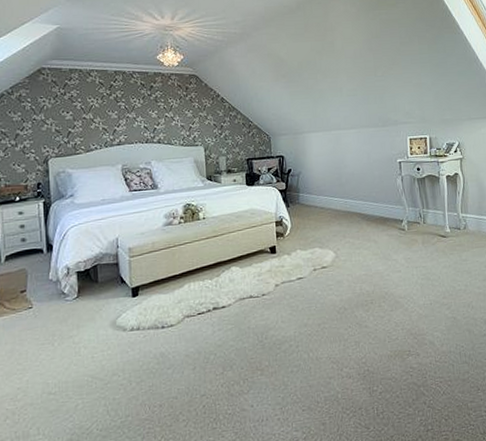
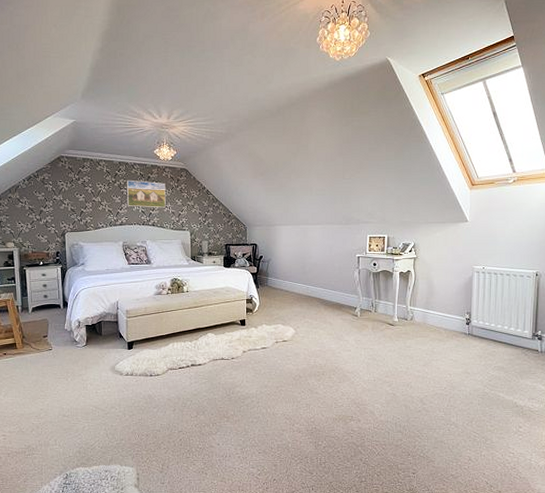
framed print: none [124,91,173,123] -> present [126,180,166,208]

